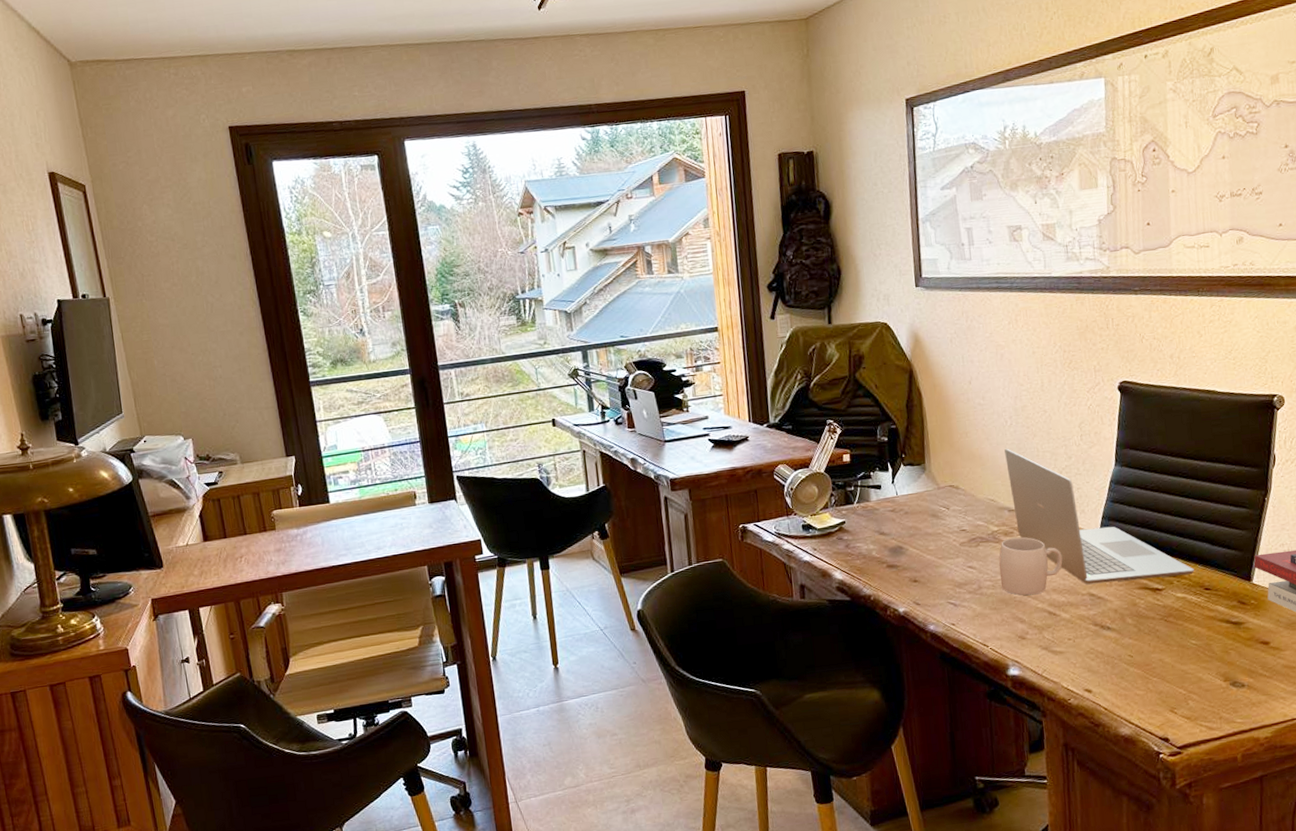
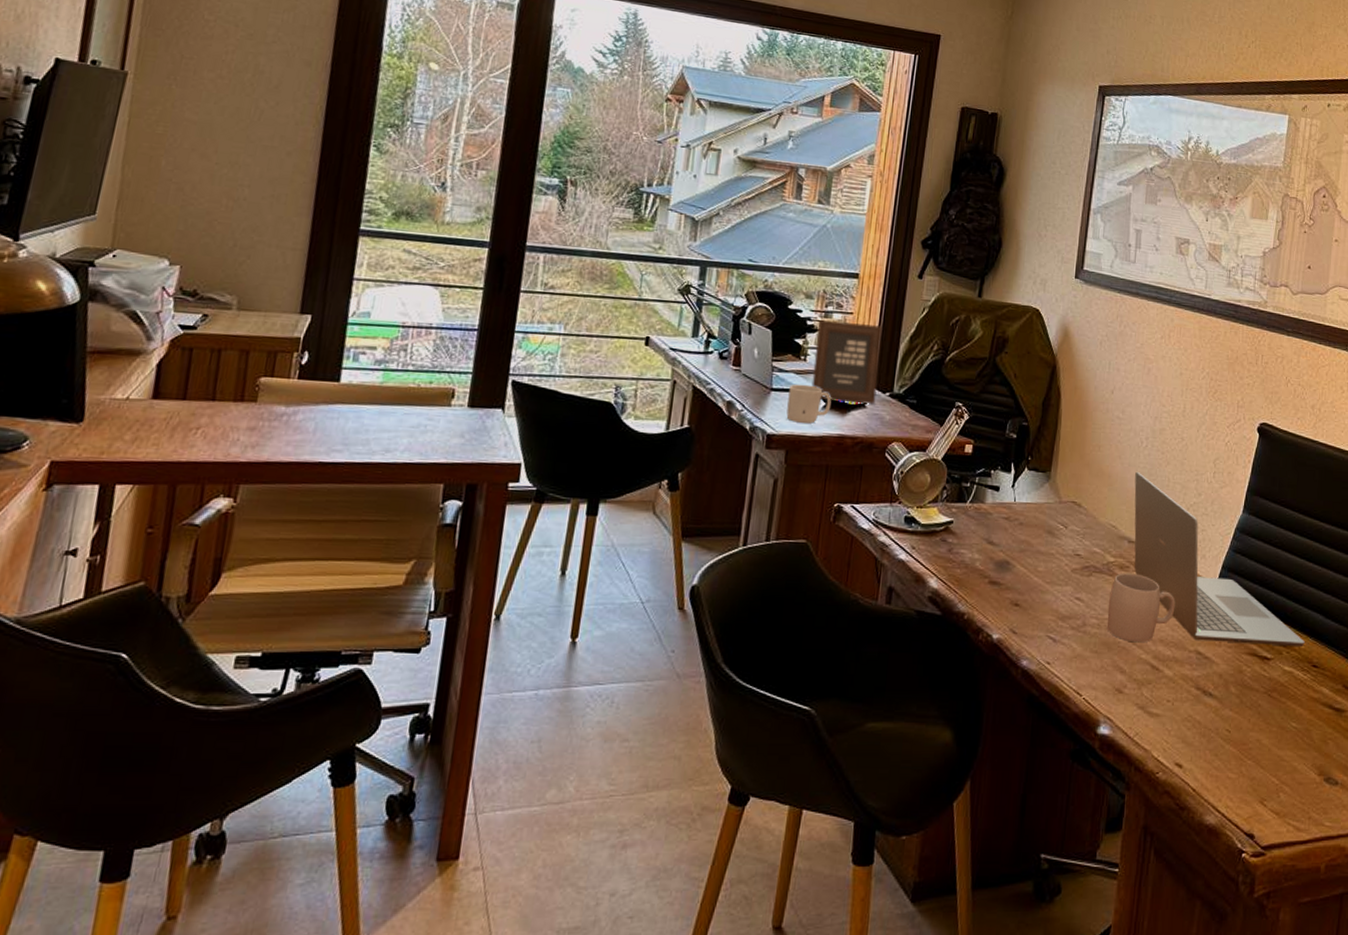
mug: none [679,431,719,465] -> present [786,384,832,424]
picture frame: none [691,368,756,442] -> present [811,319,883,405]

